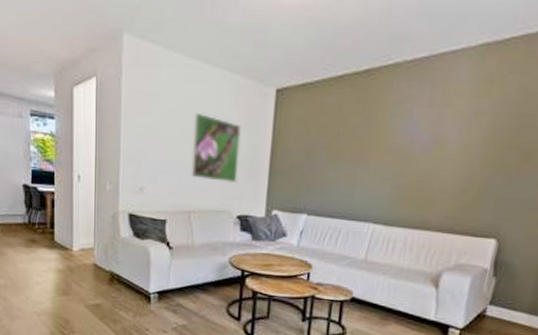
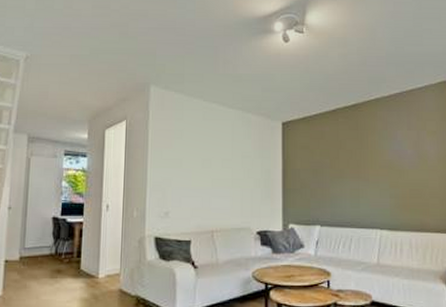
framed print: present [191,112,241,184] -> none [212,144,255,203]

